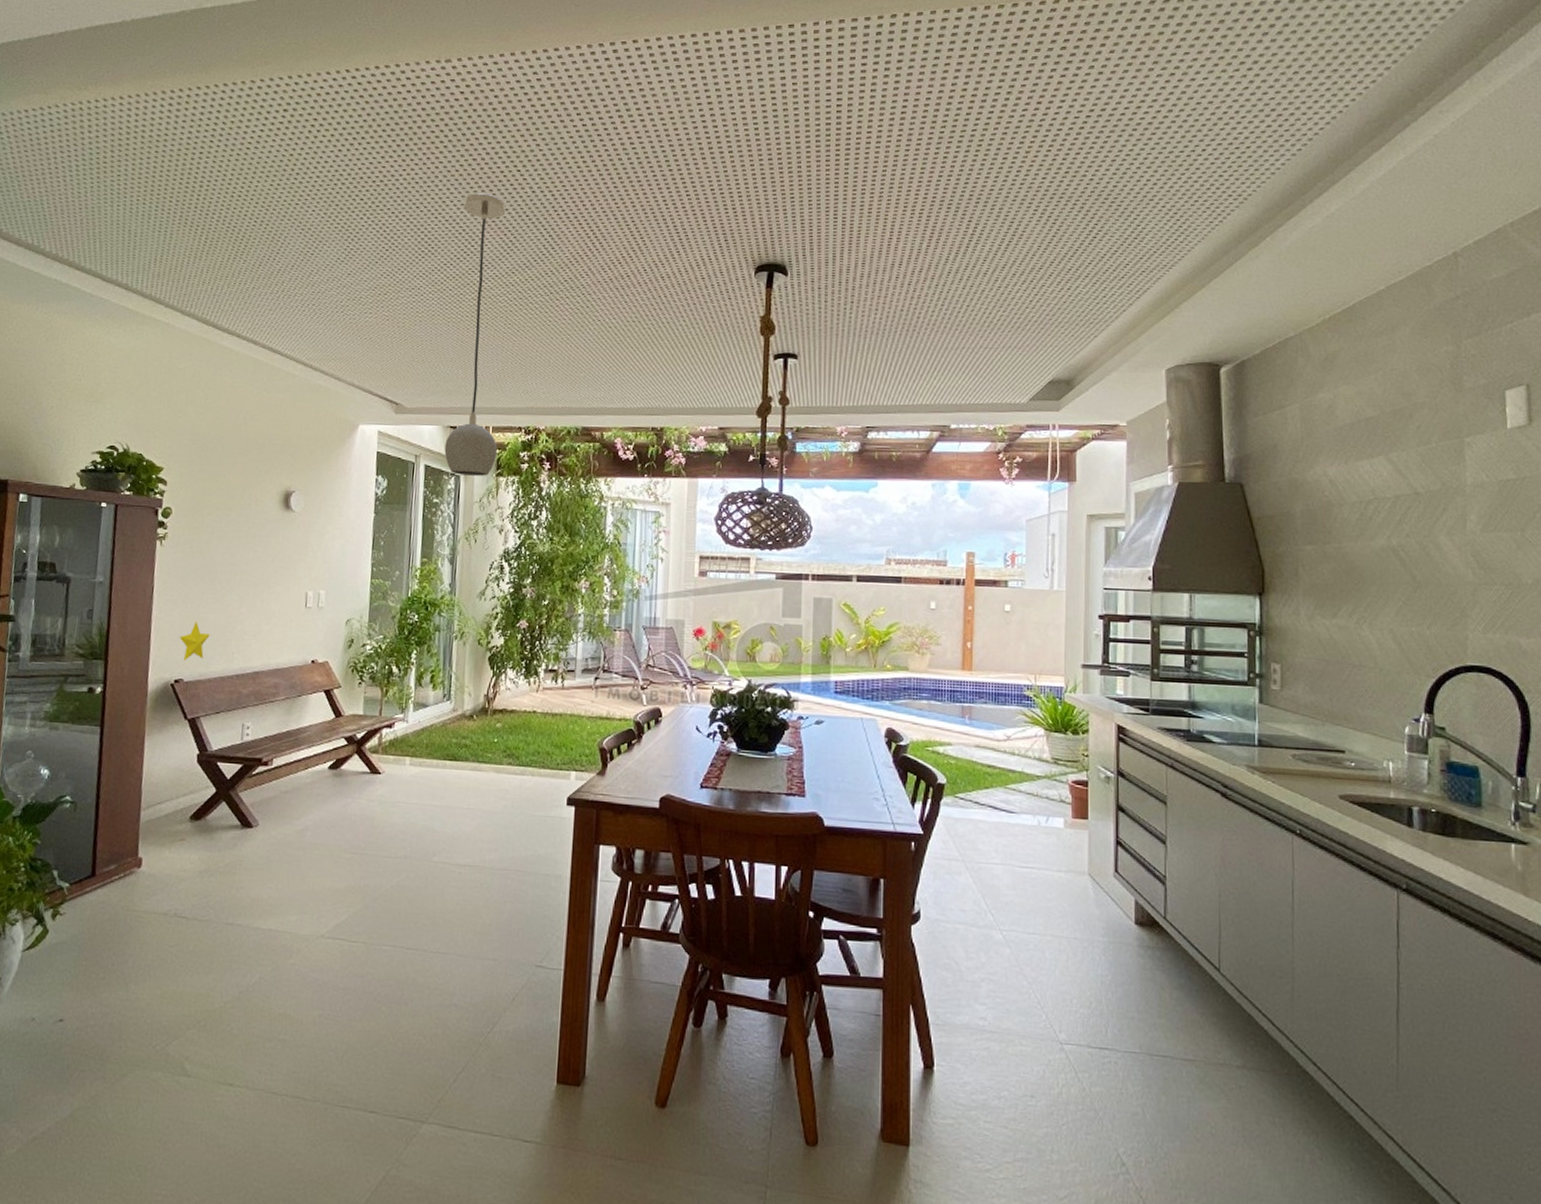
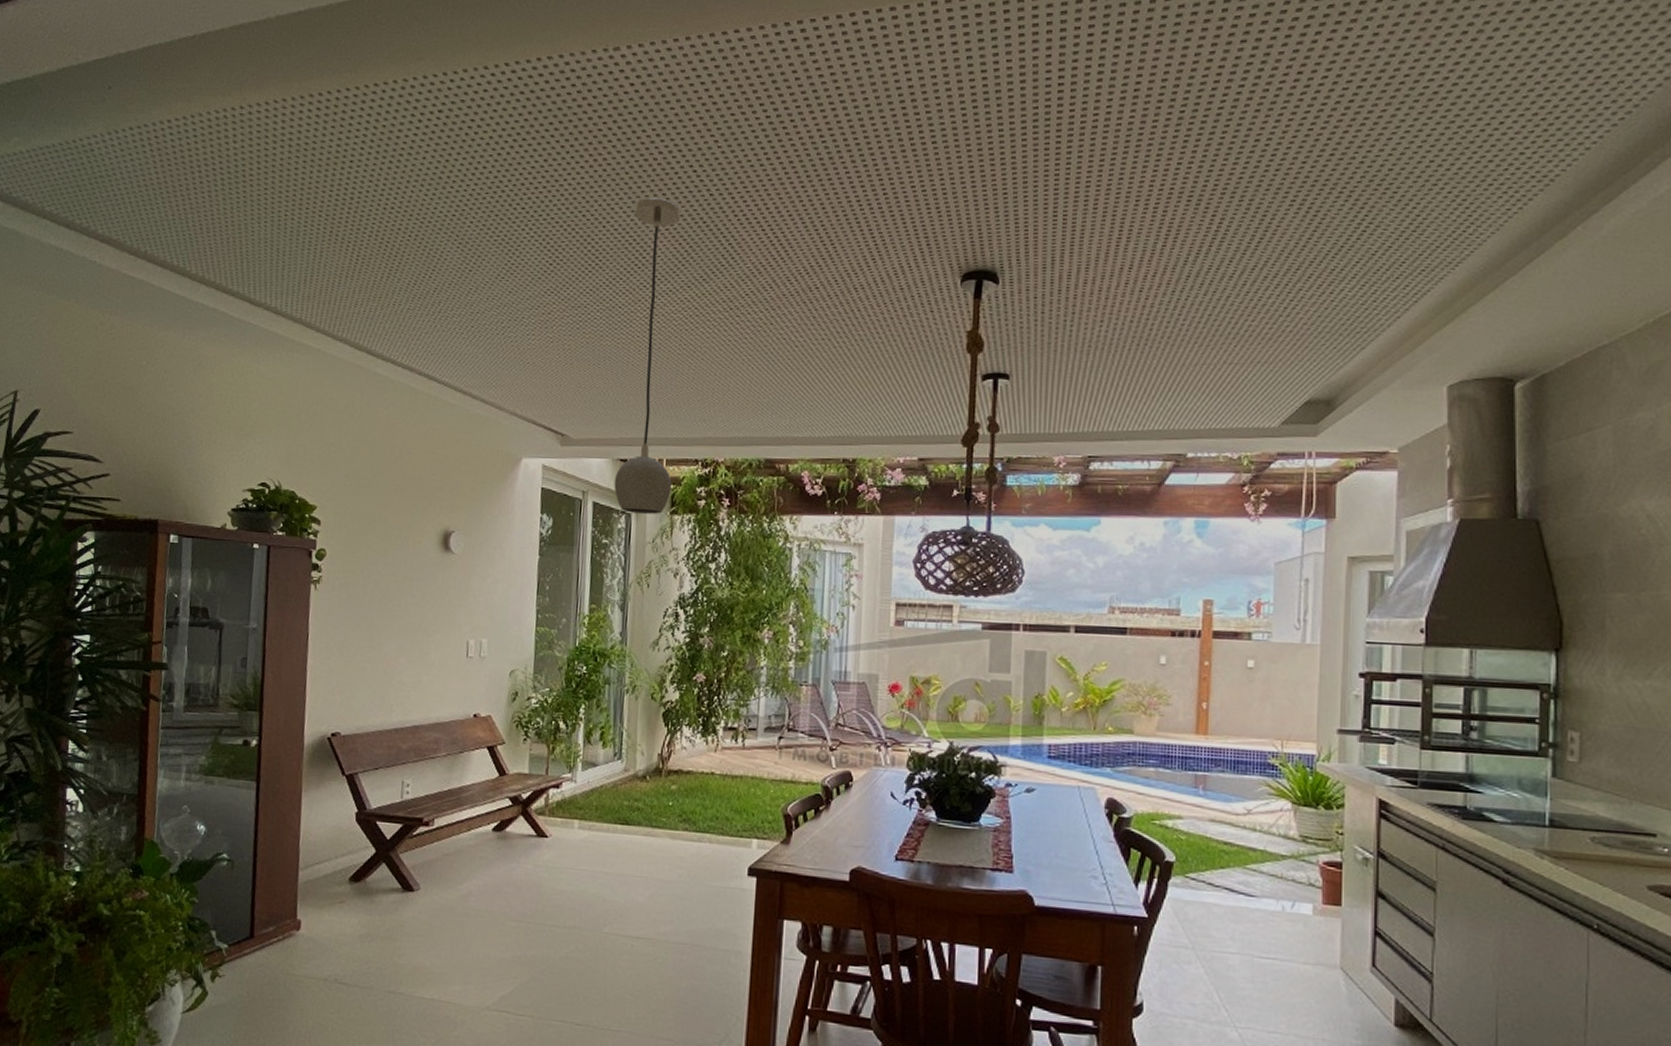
decorative star: present [179,620,210,661] -> none [335,670,367,713]

